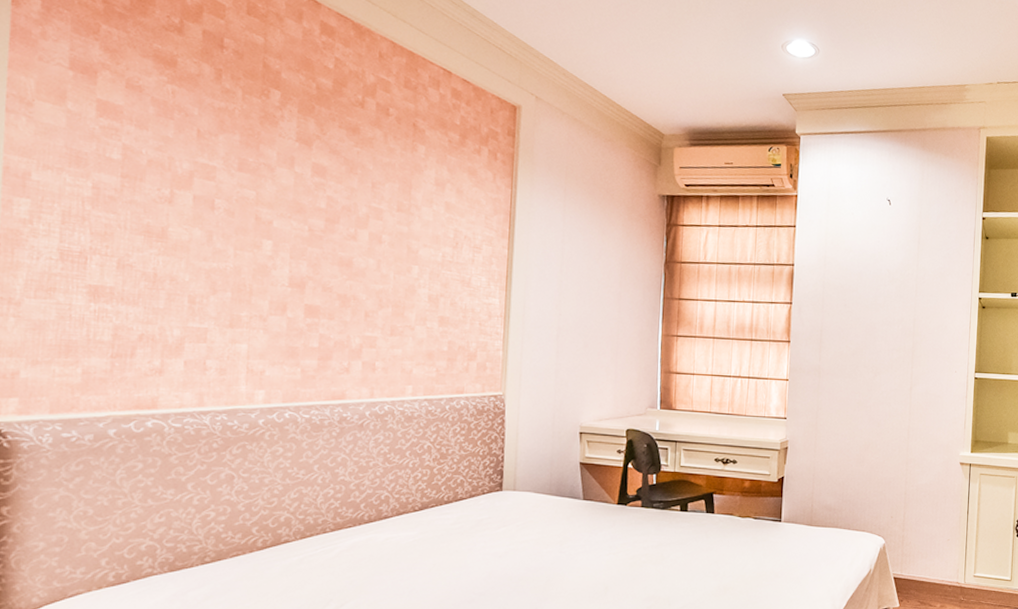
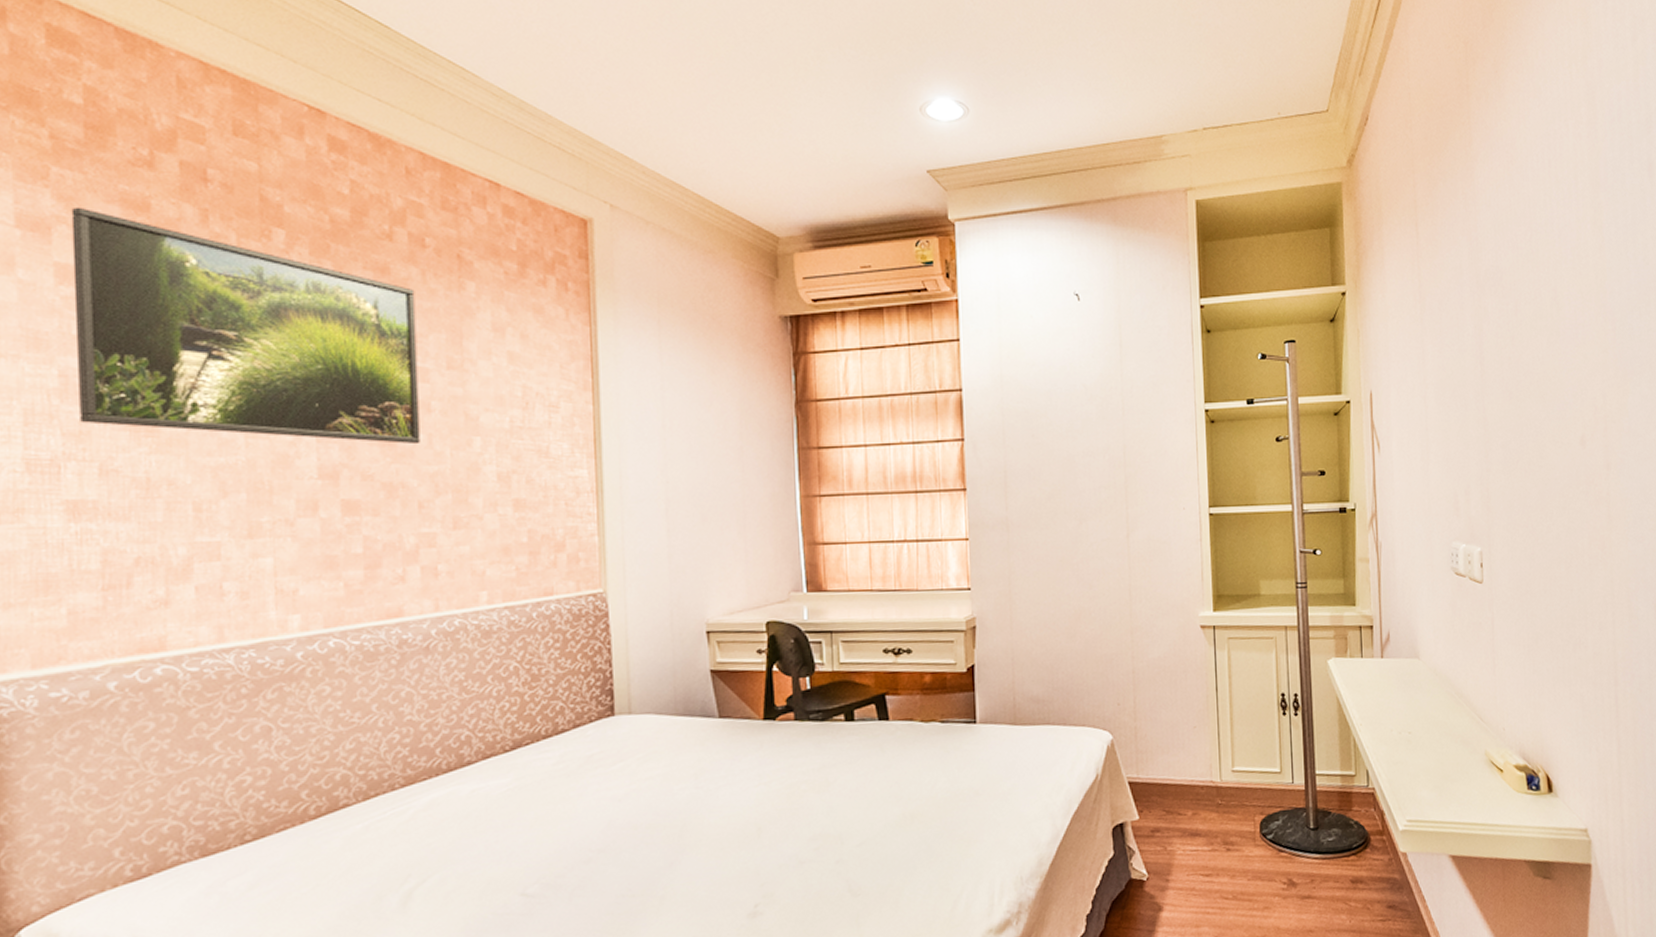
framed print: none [106,57,378,267] -> present [71,206,420,445]

